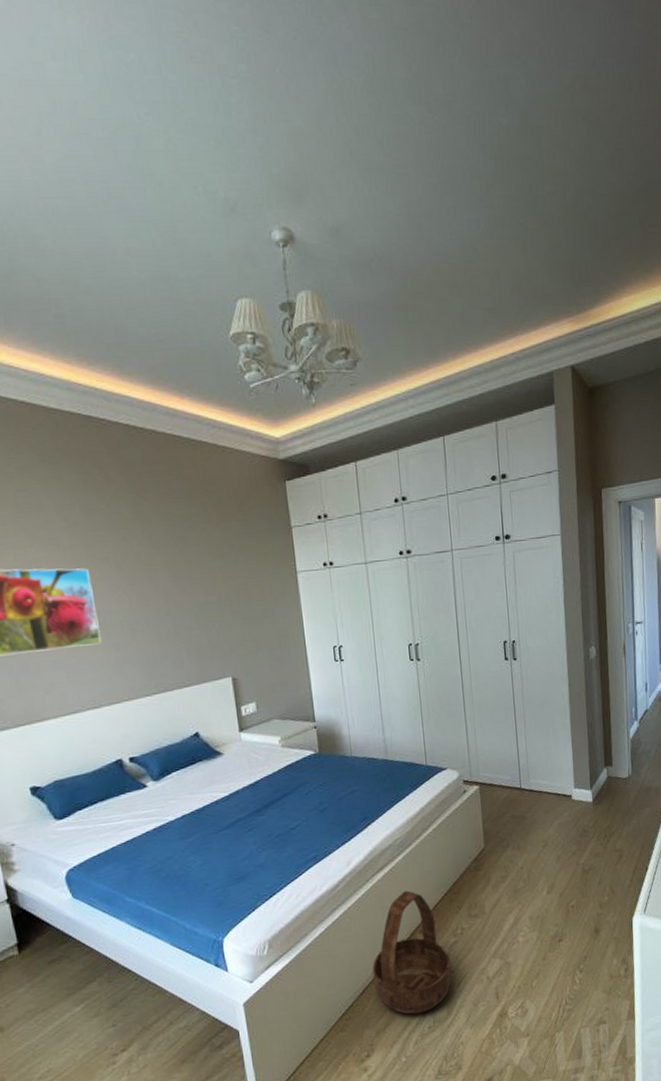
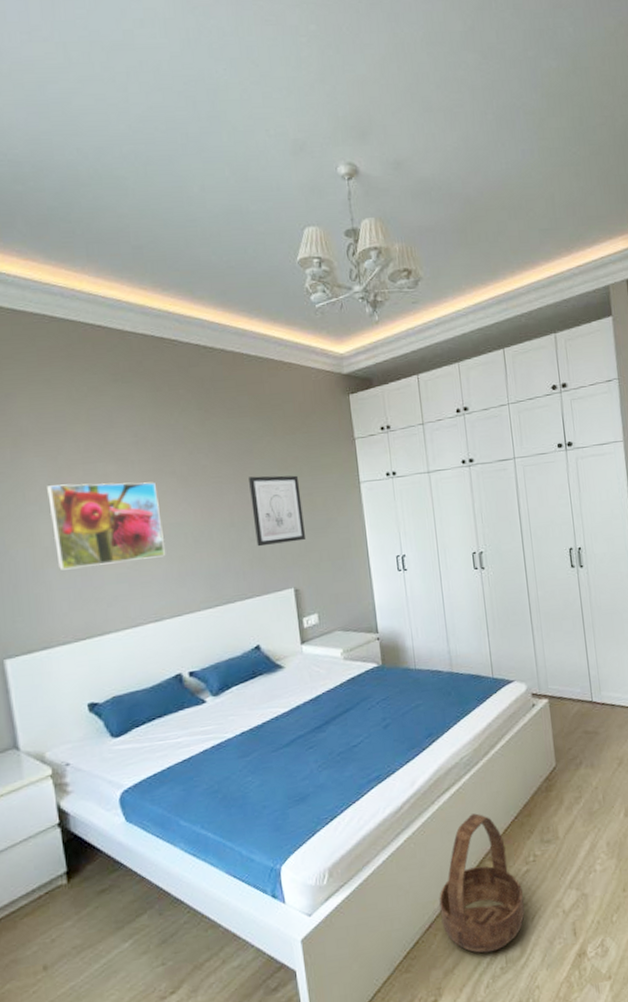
wall art: none [184,563,244,636] -> present [249,475,307,547]

